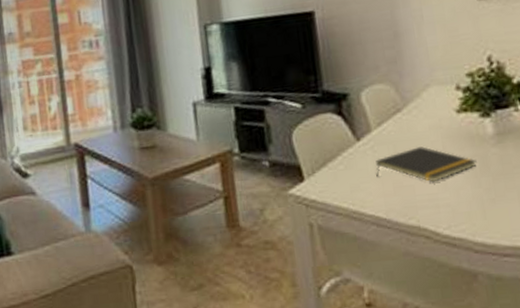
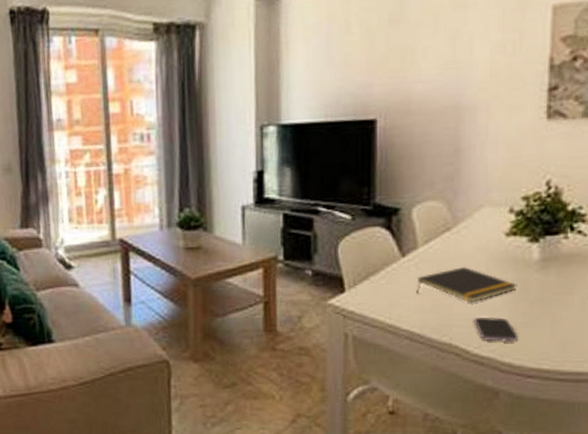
smartphone: none [439,195,488,221] -> present [474,316,519,343]

